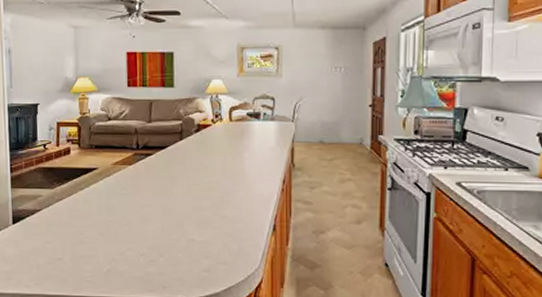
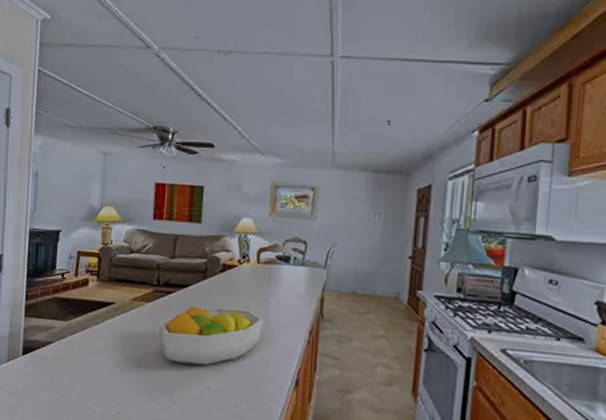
fruit bowl: none [141,165,240,220] -> present [158,306,264,366]

